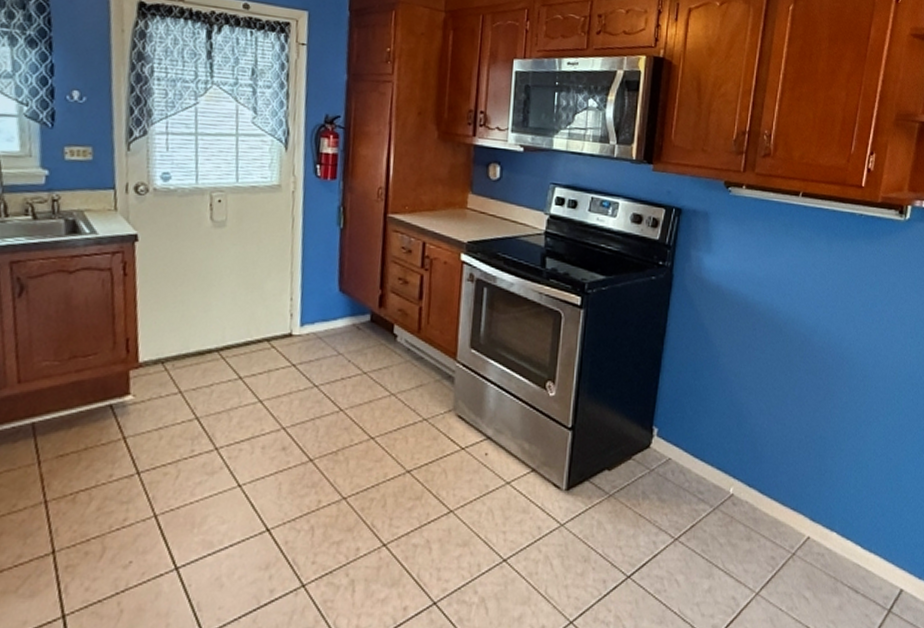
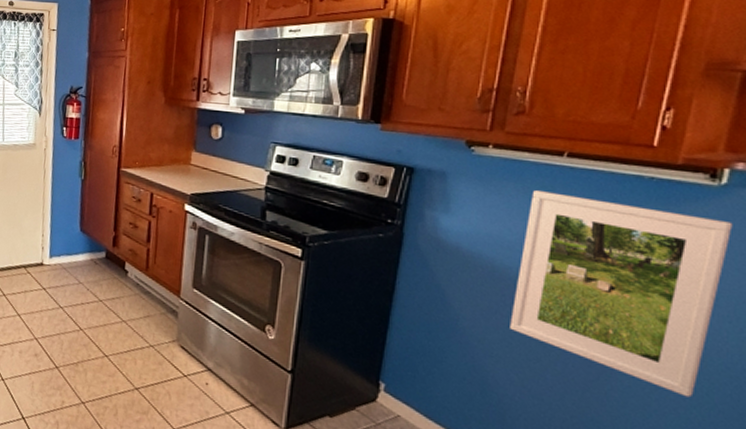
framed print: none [760,228,913,406] -> present [510,190,733,398]

